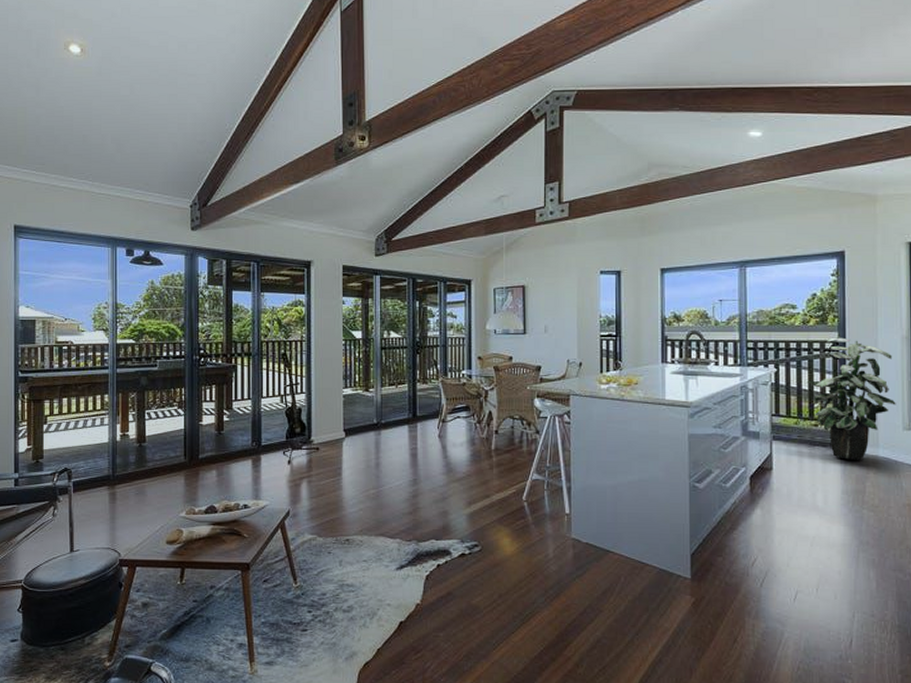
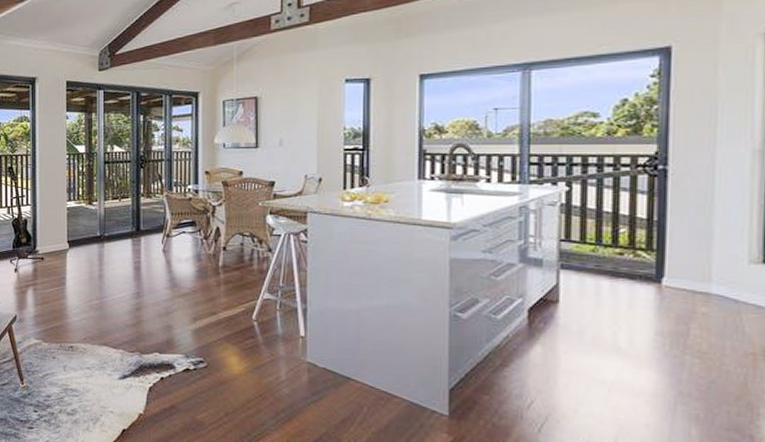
indoor plant: present [806,337,896,461] -> none [610,151,740,298]

